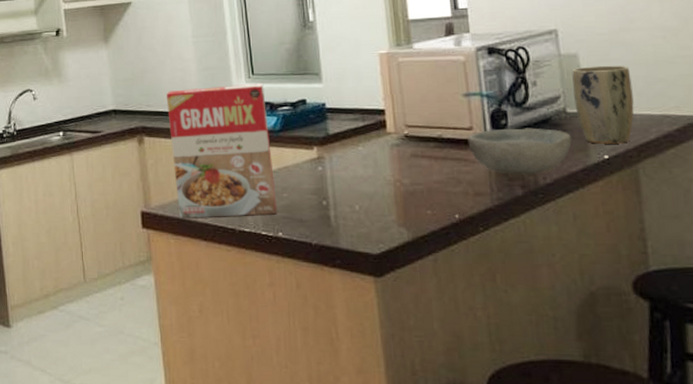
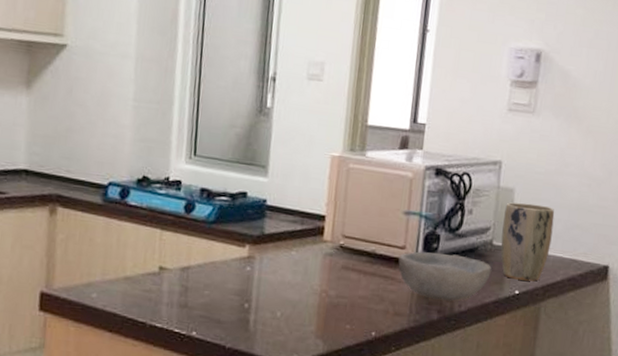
cereal box: present [166,83,277,219] -> none [85,158,205,312]

